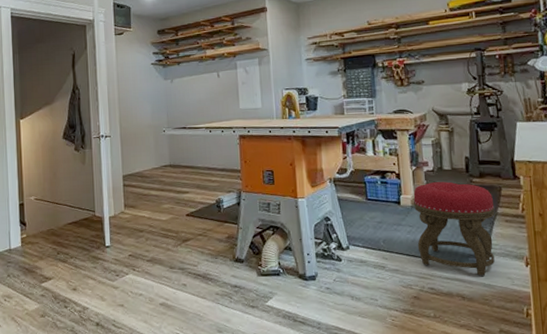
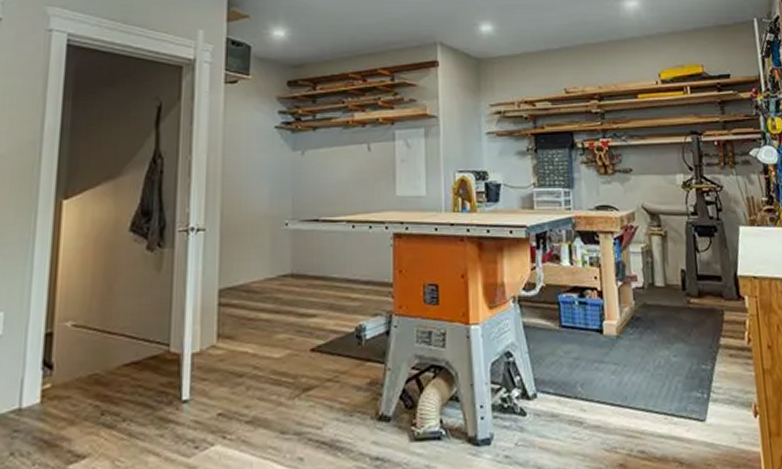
stool: present [413,181,495,276] -> none [619,302,718,432]

